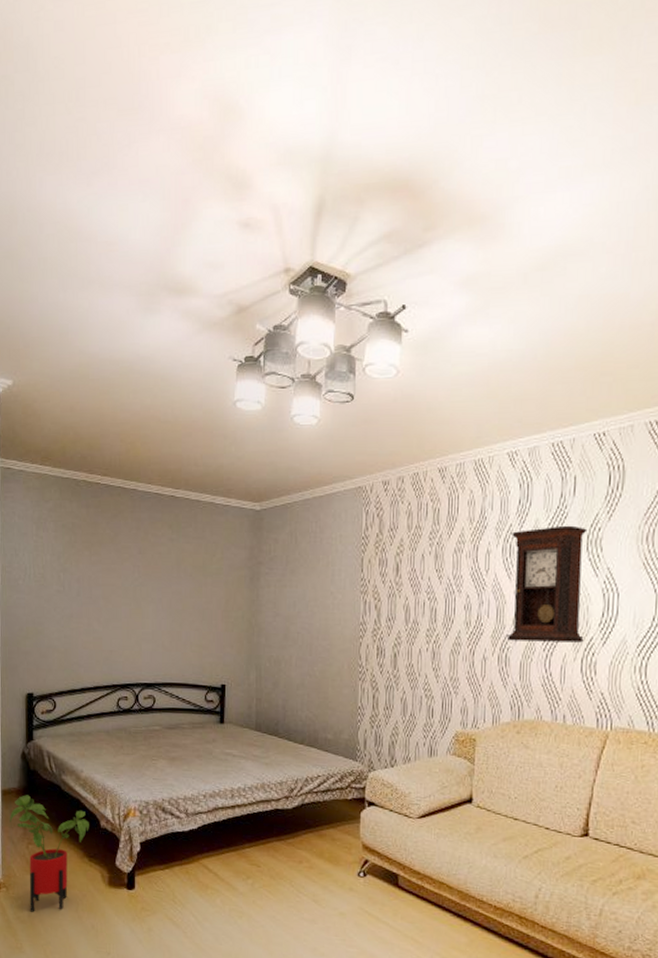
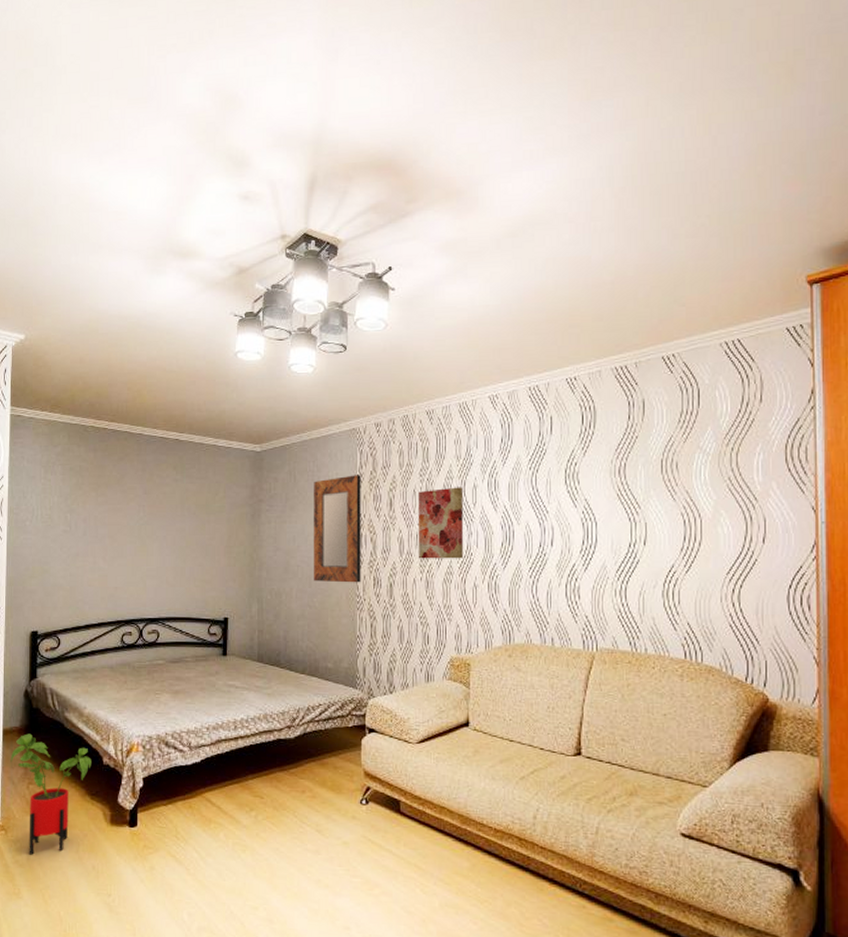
home mirror: none [314,537,367,652] -> present [313,475,361,583]
wall art: none [424,552,475,630] -> present [417,487,463,559]
pendulum clock: present [507,525,588,643] -> none [496,461,567,569]

